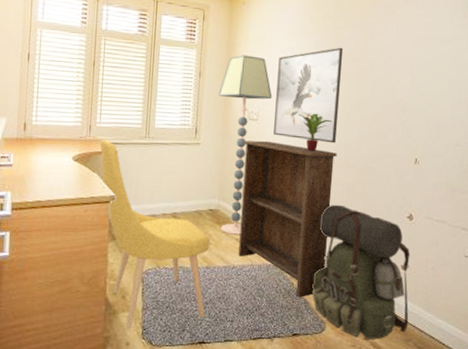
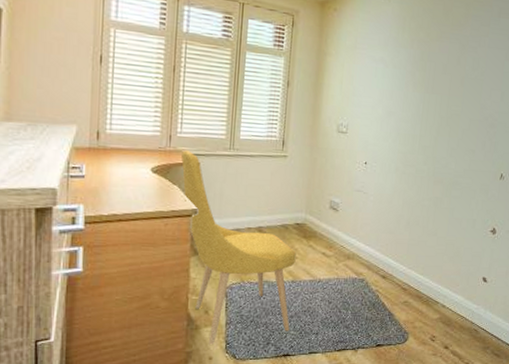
floor lamp: present [219,55,273,235] -> none [307,64,363,249]
bookshelf: present [238,140,337,298] -> none [324,154,426,310]
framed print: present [273,47,344,144] -> none [363,60,436,158]
potted plant: present [298,112,332,151] -> none [387,126,422,166]
backpack: present [312,204,411,339] -> none [396,218,492,348]

